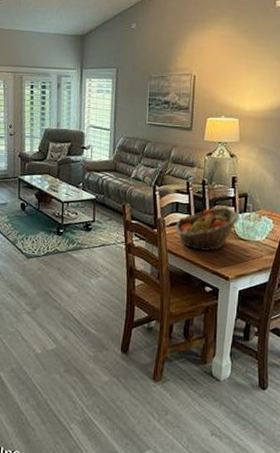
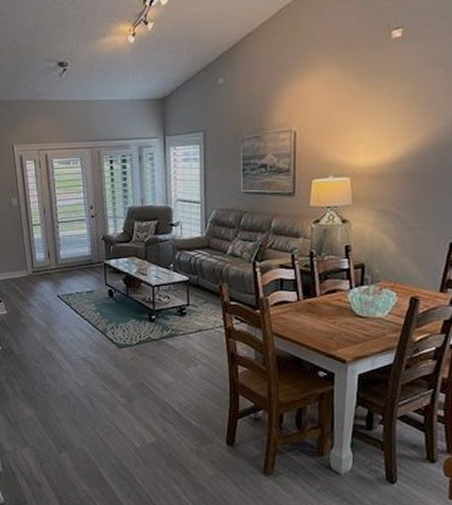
fruit basket: present [175,207,240,251] -> none [280,281,356,331]

